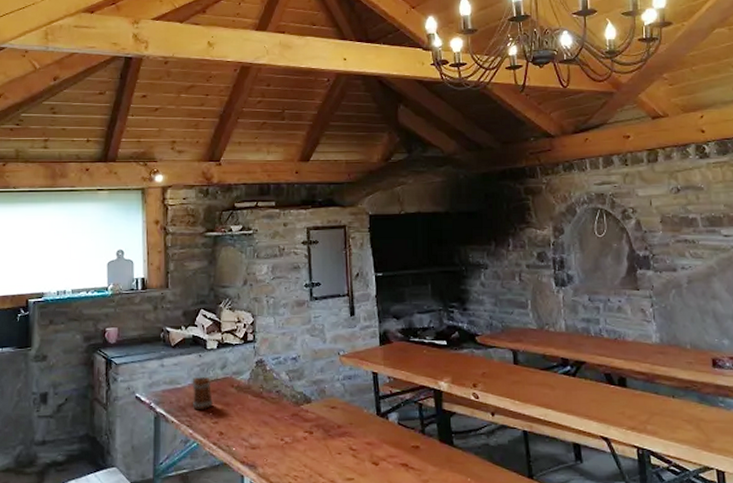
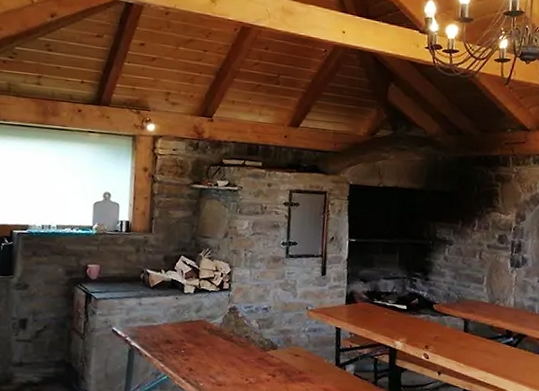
beer mug: present [192,376,213,410] -> none [166,317,186,348]

